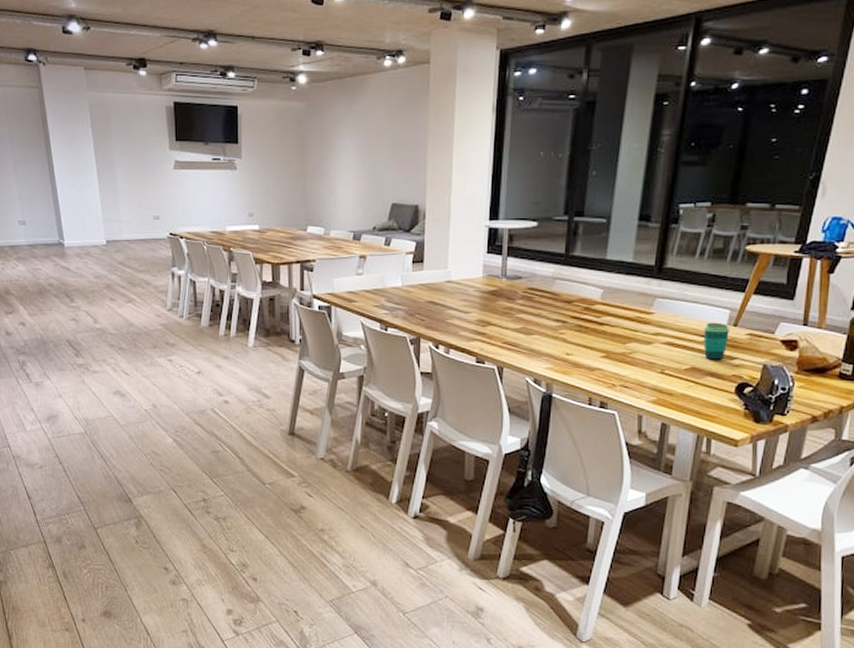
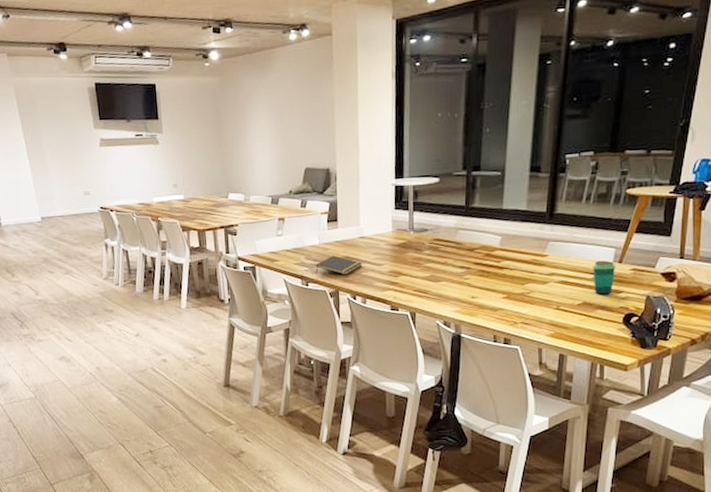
notepad: none [396,299,448,321] -> present [315,255,362,275]

